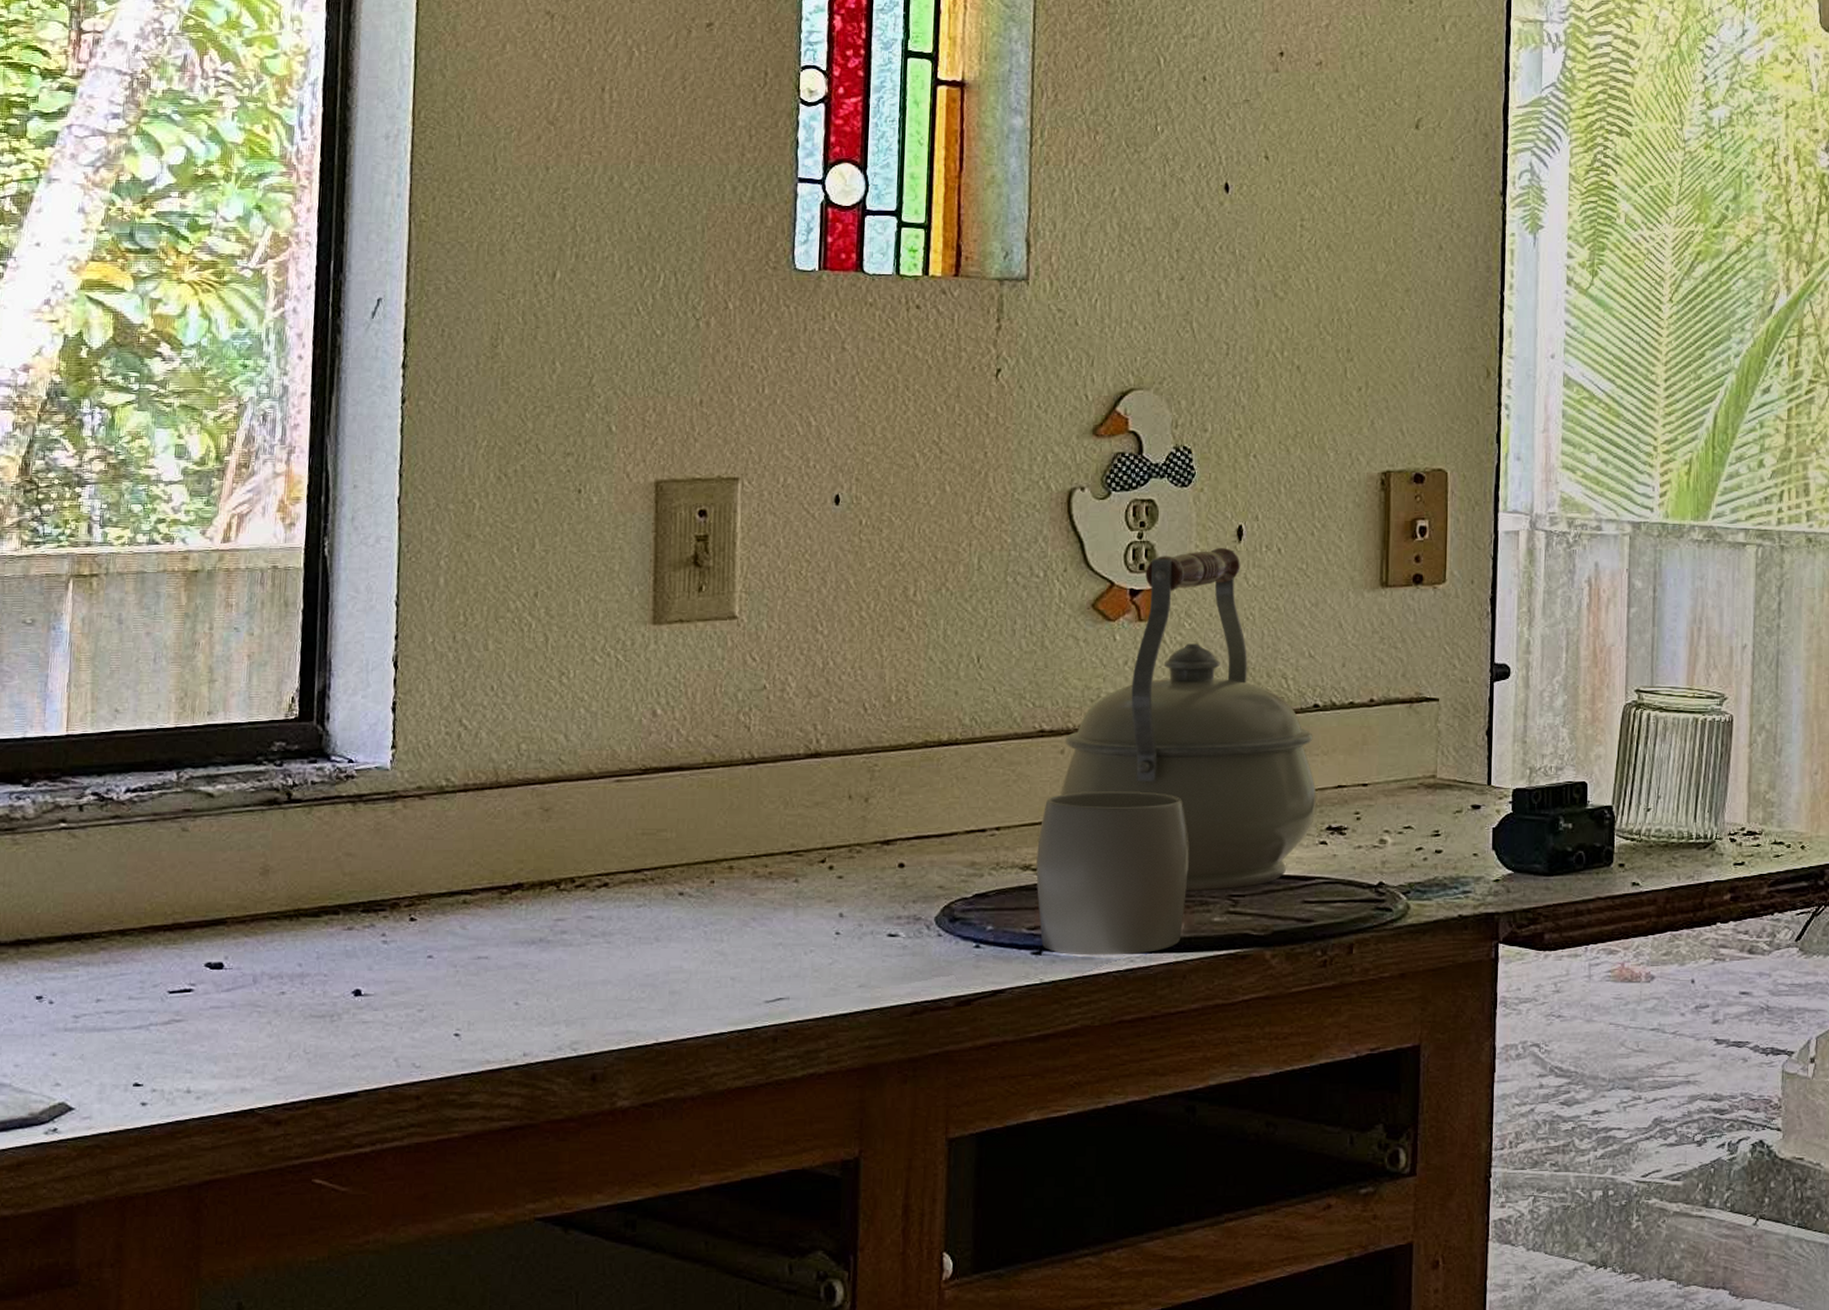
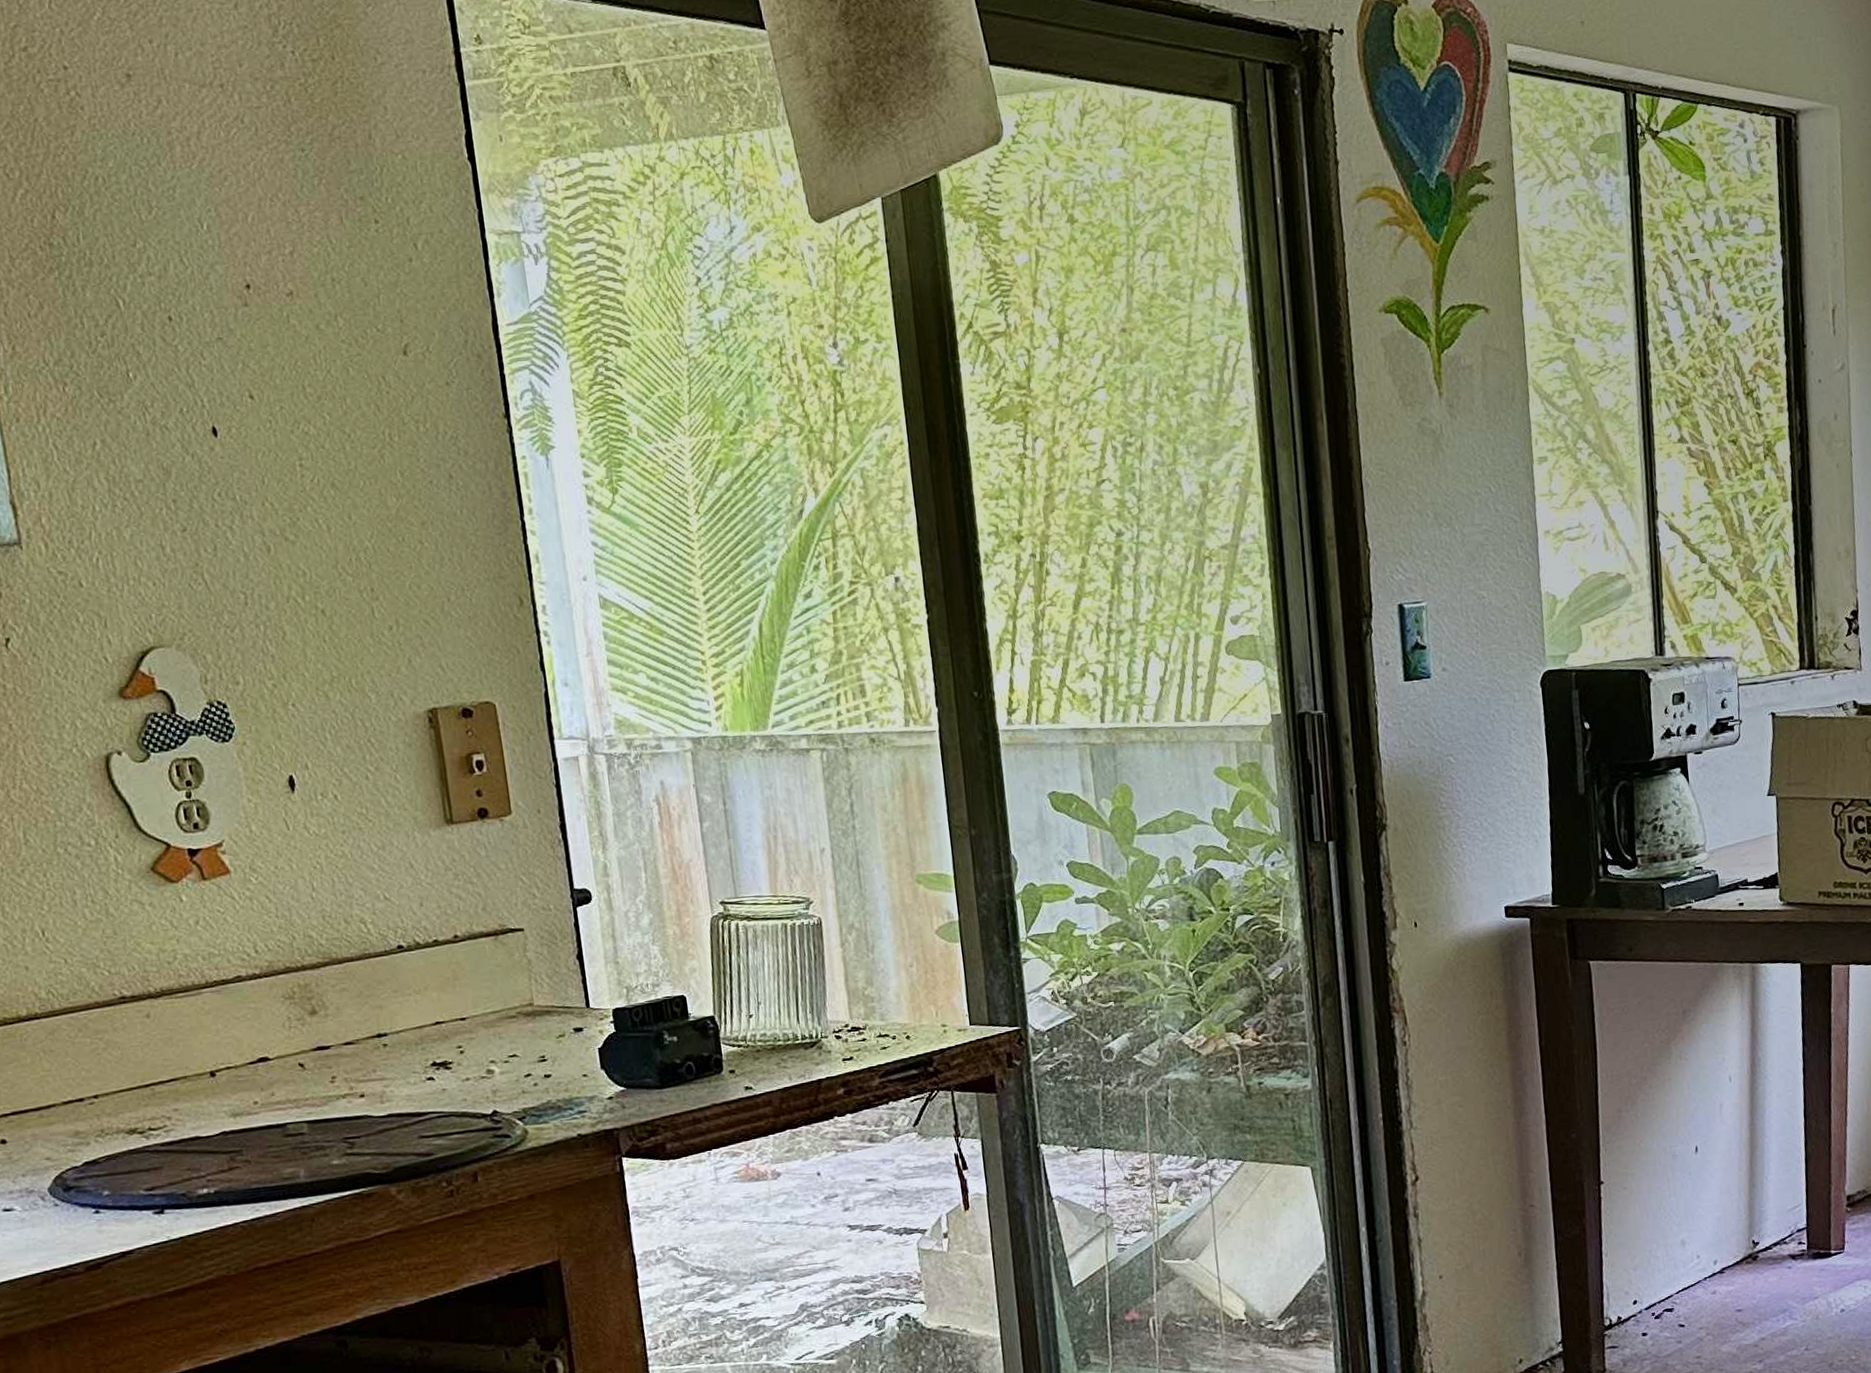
mug: present [1036,791,1189,956] -> none [139,1047,303,1211]
kettle: present [1060,547,1317,891] -> none [148,799,418,1139]

